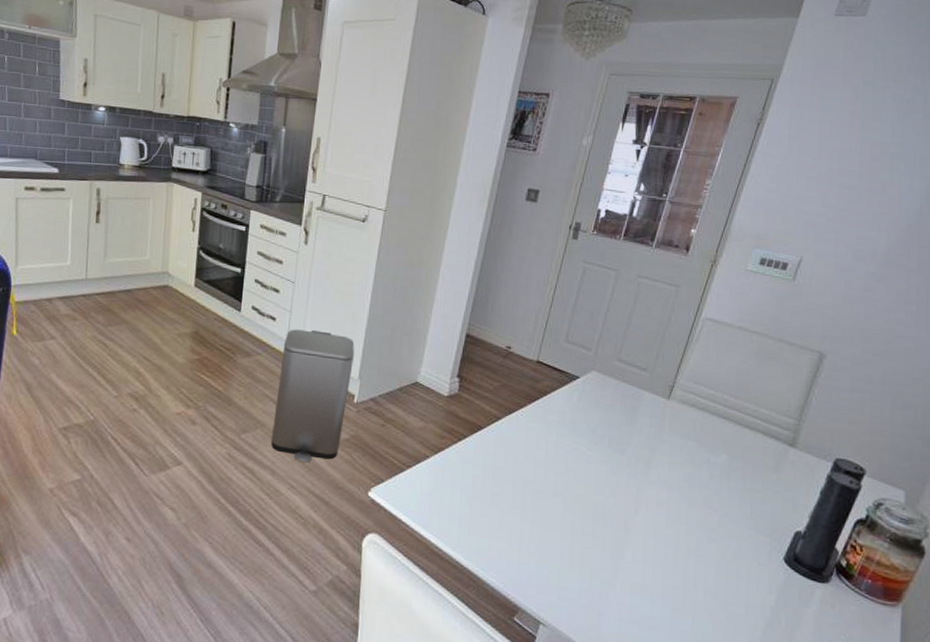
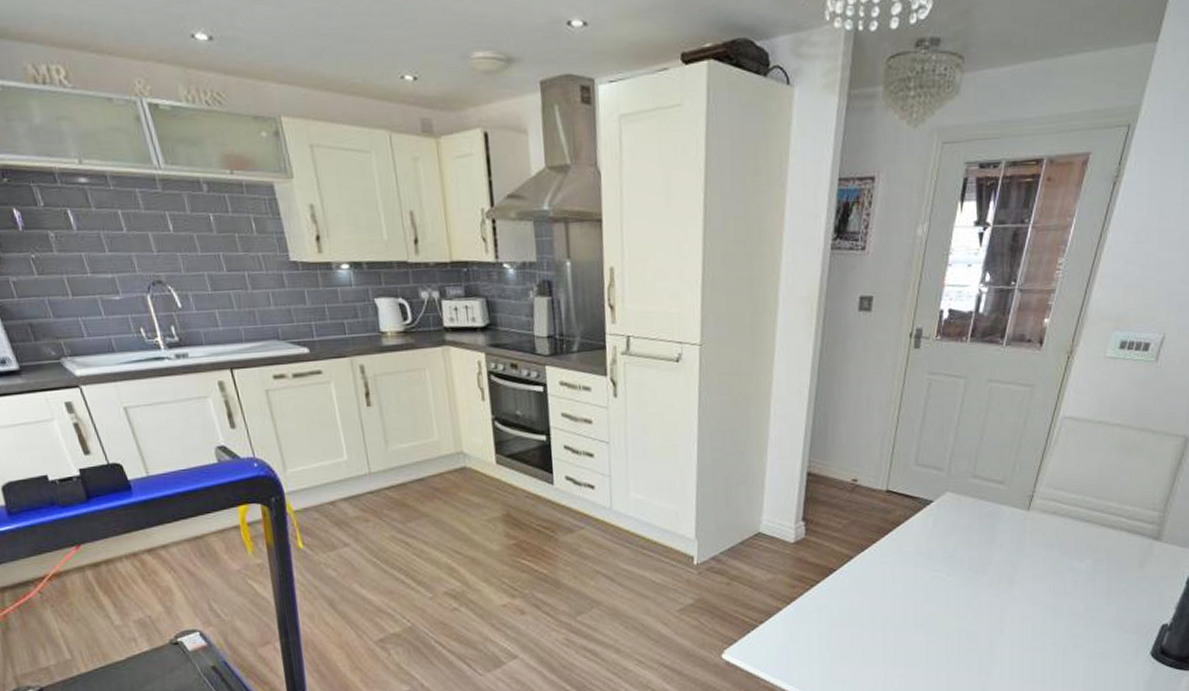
pedal bin: present [271,329,355,463] -> none [607,492,688,635]

